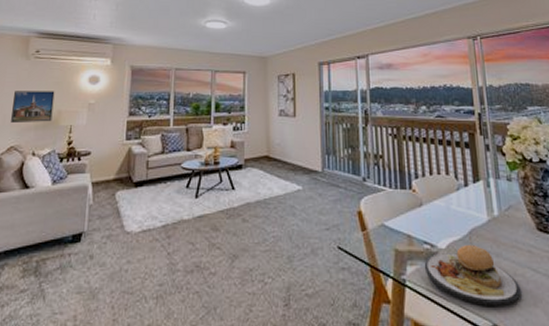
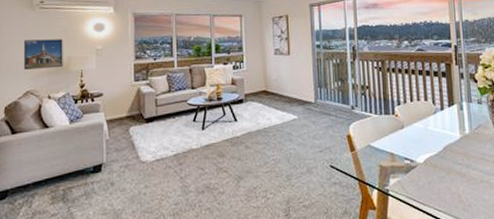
plate: present [424,234,521,309] -> none [404,150,486,210]

